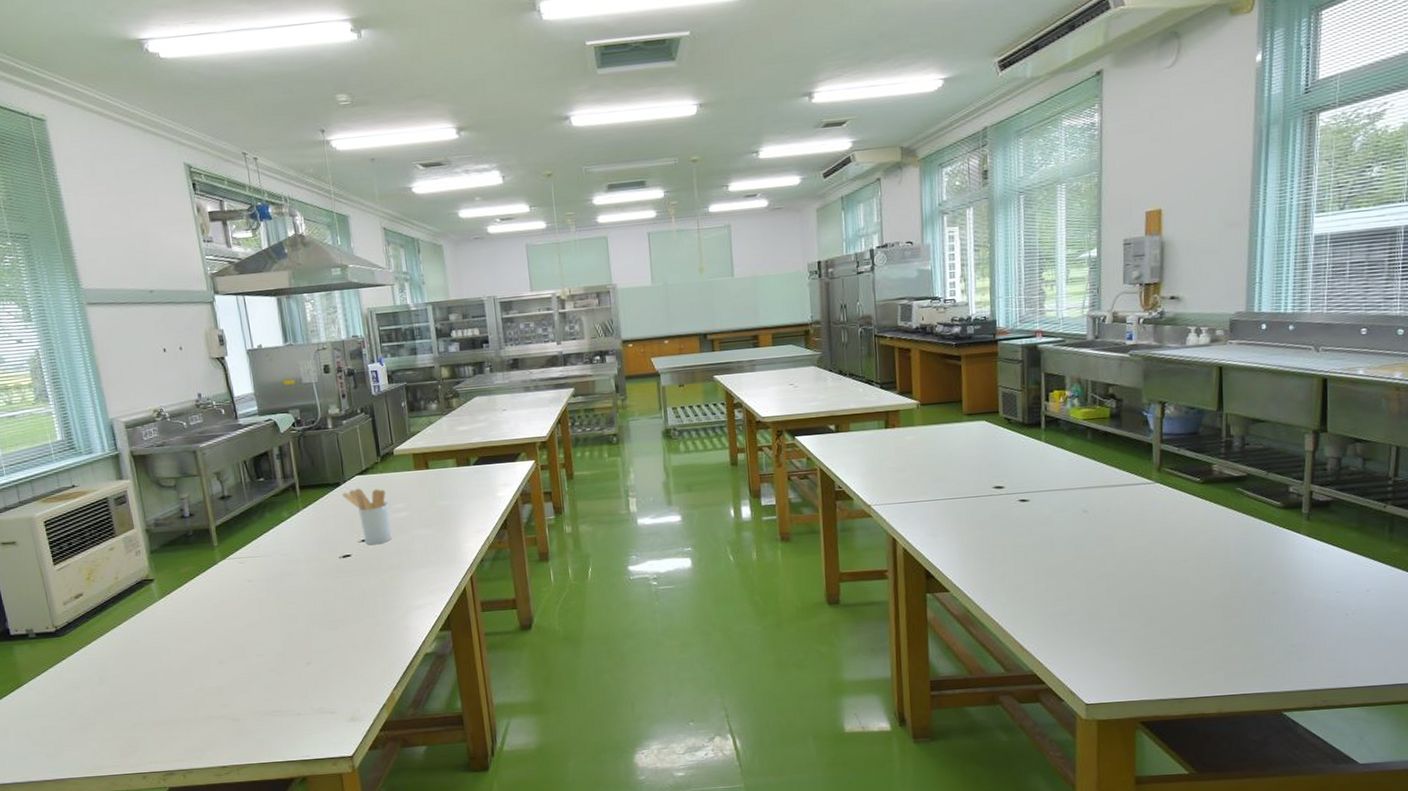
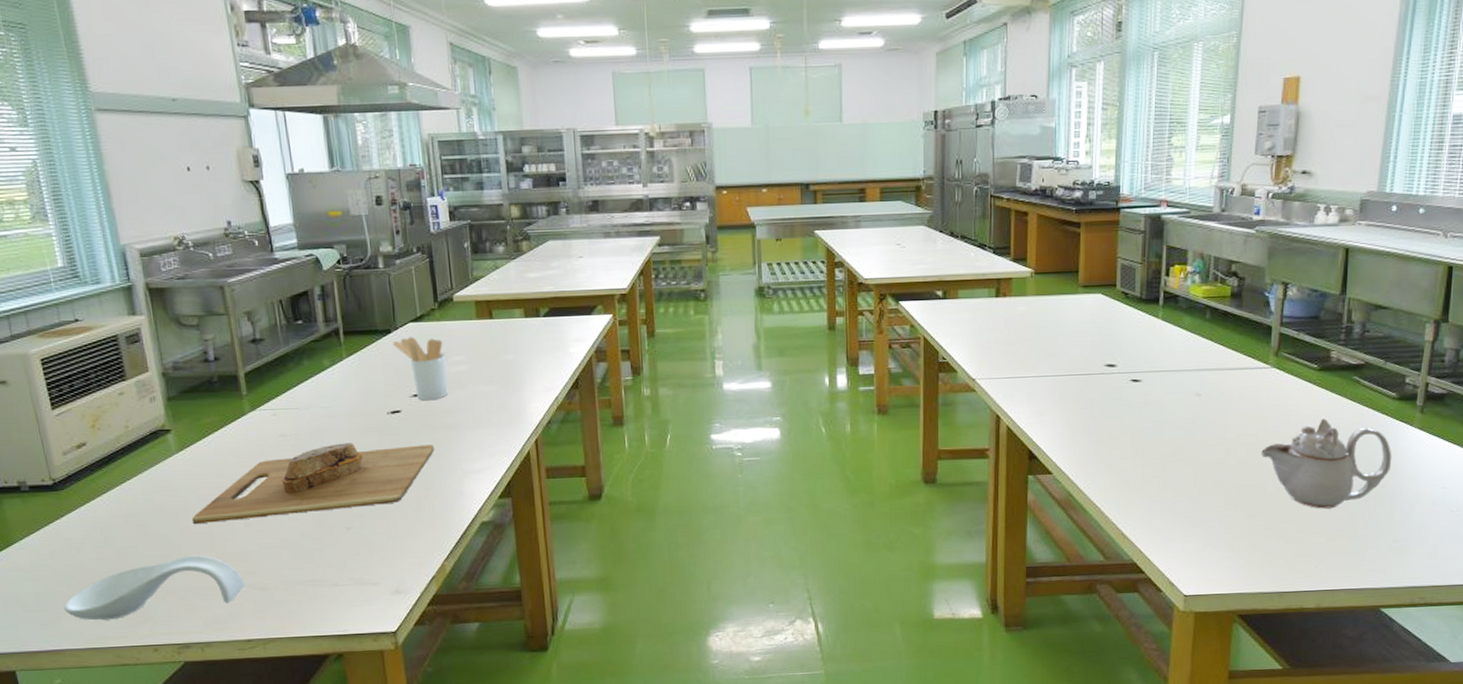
spoon rest: none [66,690,220,752] -> present [64,555,245,621]
cutting board: none [173,584,381,663] -> present [192,443,434,525]
teapot: none [1151,529,1282,617] -> present [1261,418,1392,509]

